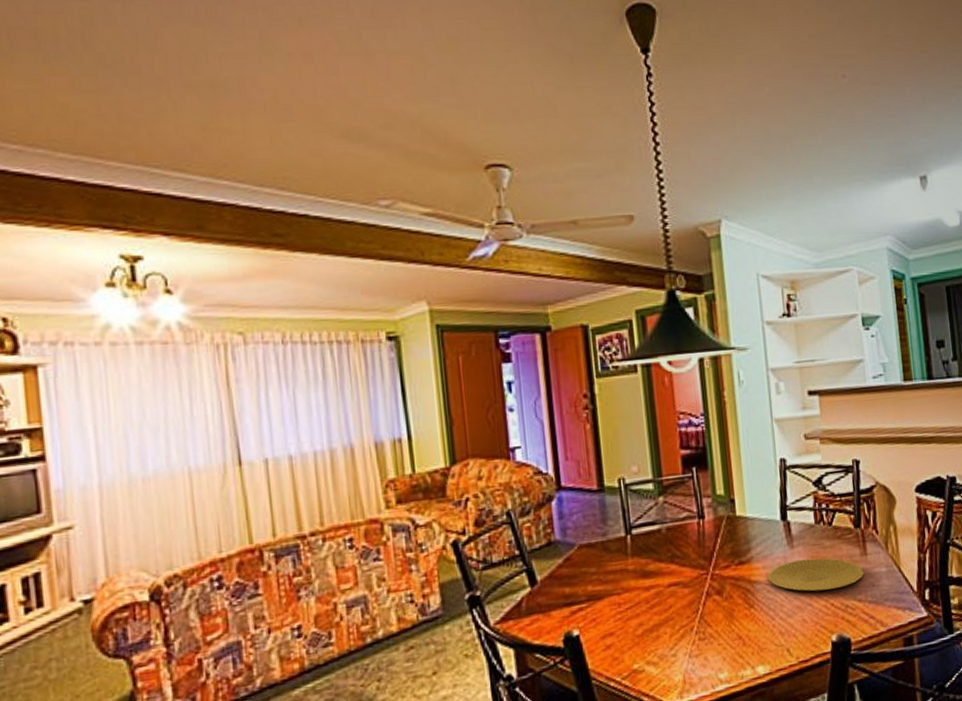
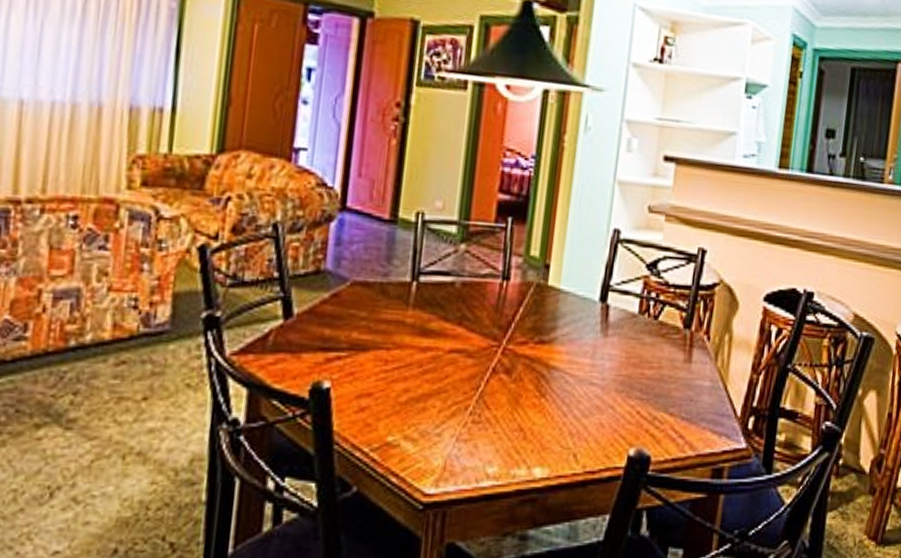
plate: present [767,558,864,592] -> none [568,352,684,395]

